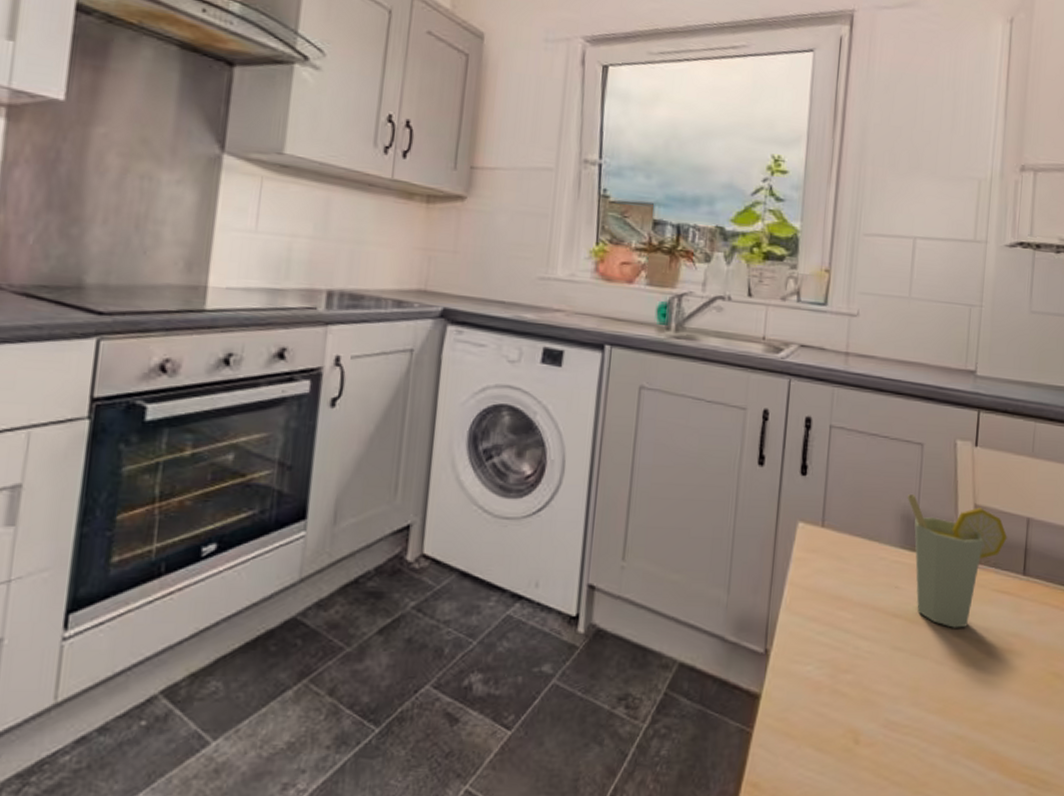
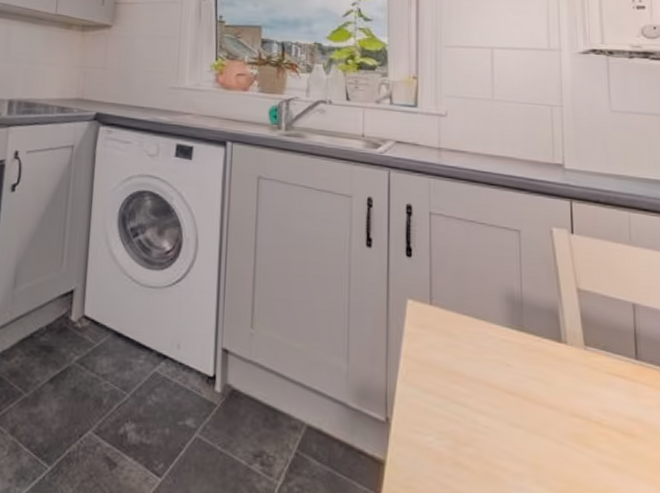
cup: present [907,494,1007,628] -> none [509,277,615,409]

